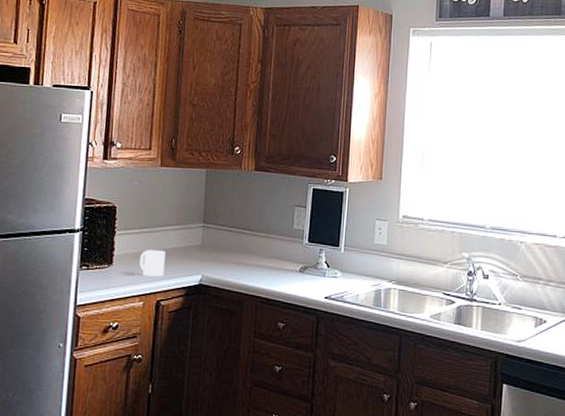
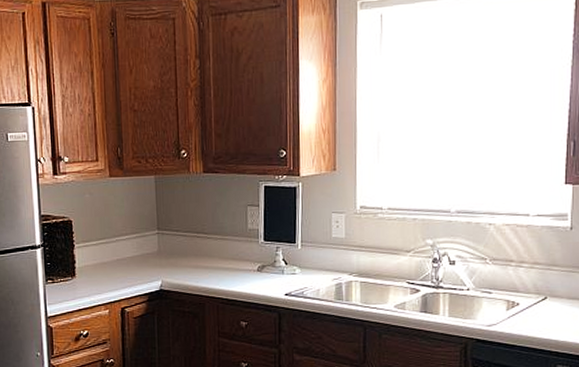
mug: present [139,250,165,277] -> none [100,259,125,285]

